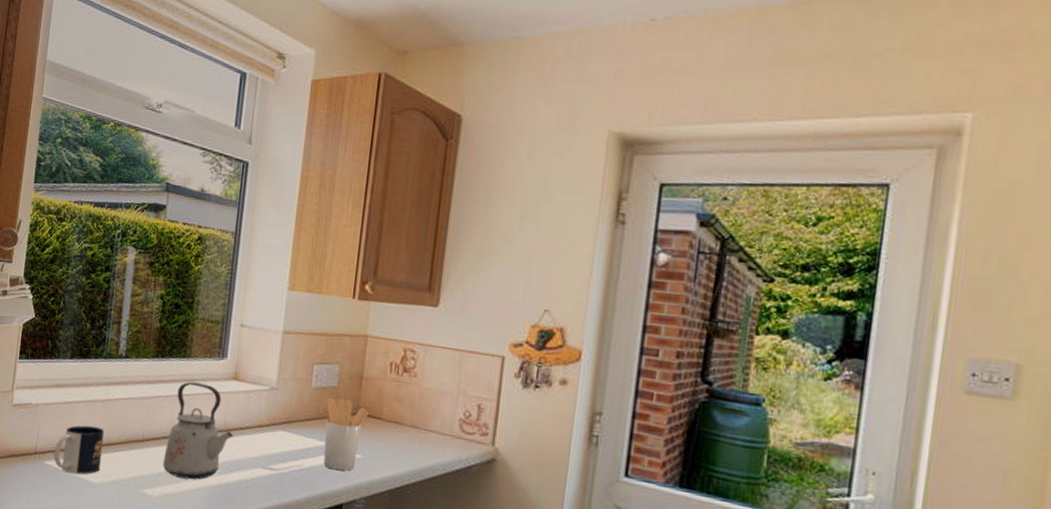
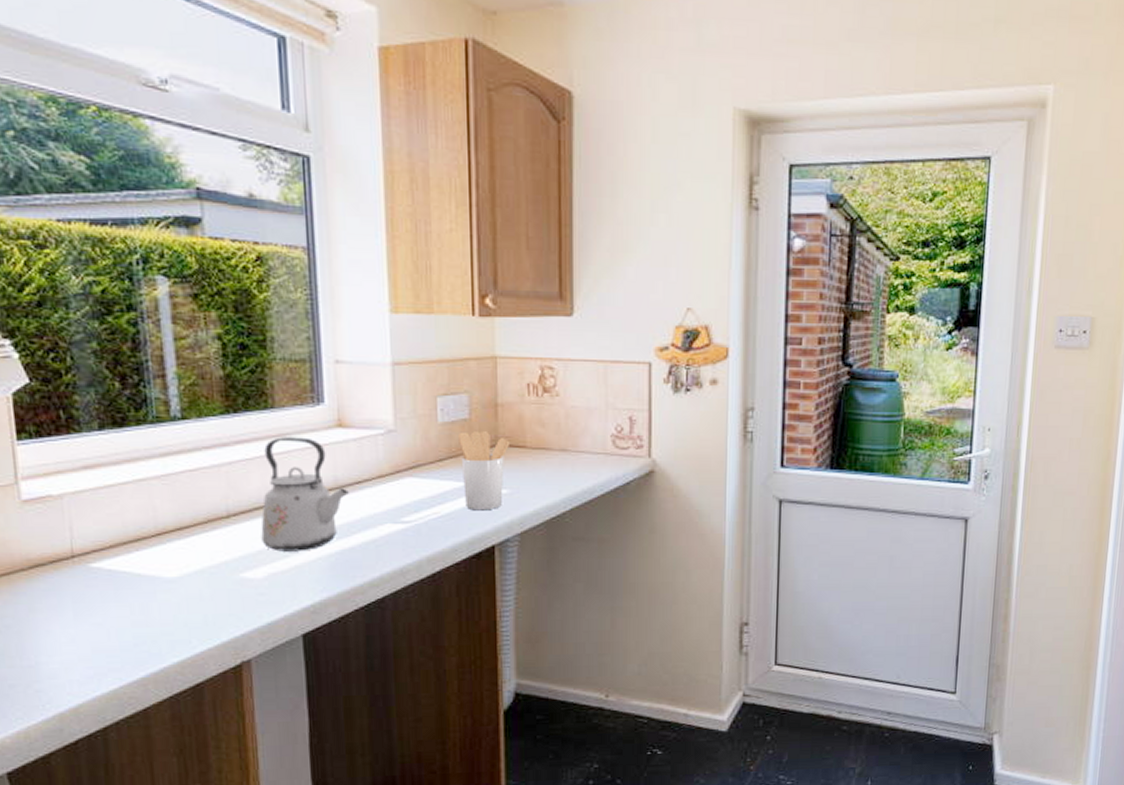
mug: present [53,425,105,475] -> none [100,509,175,573]

